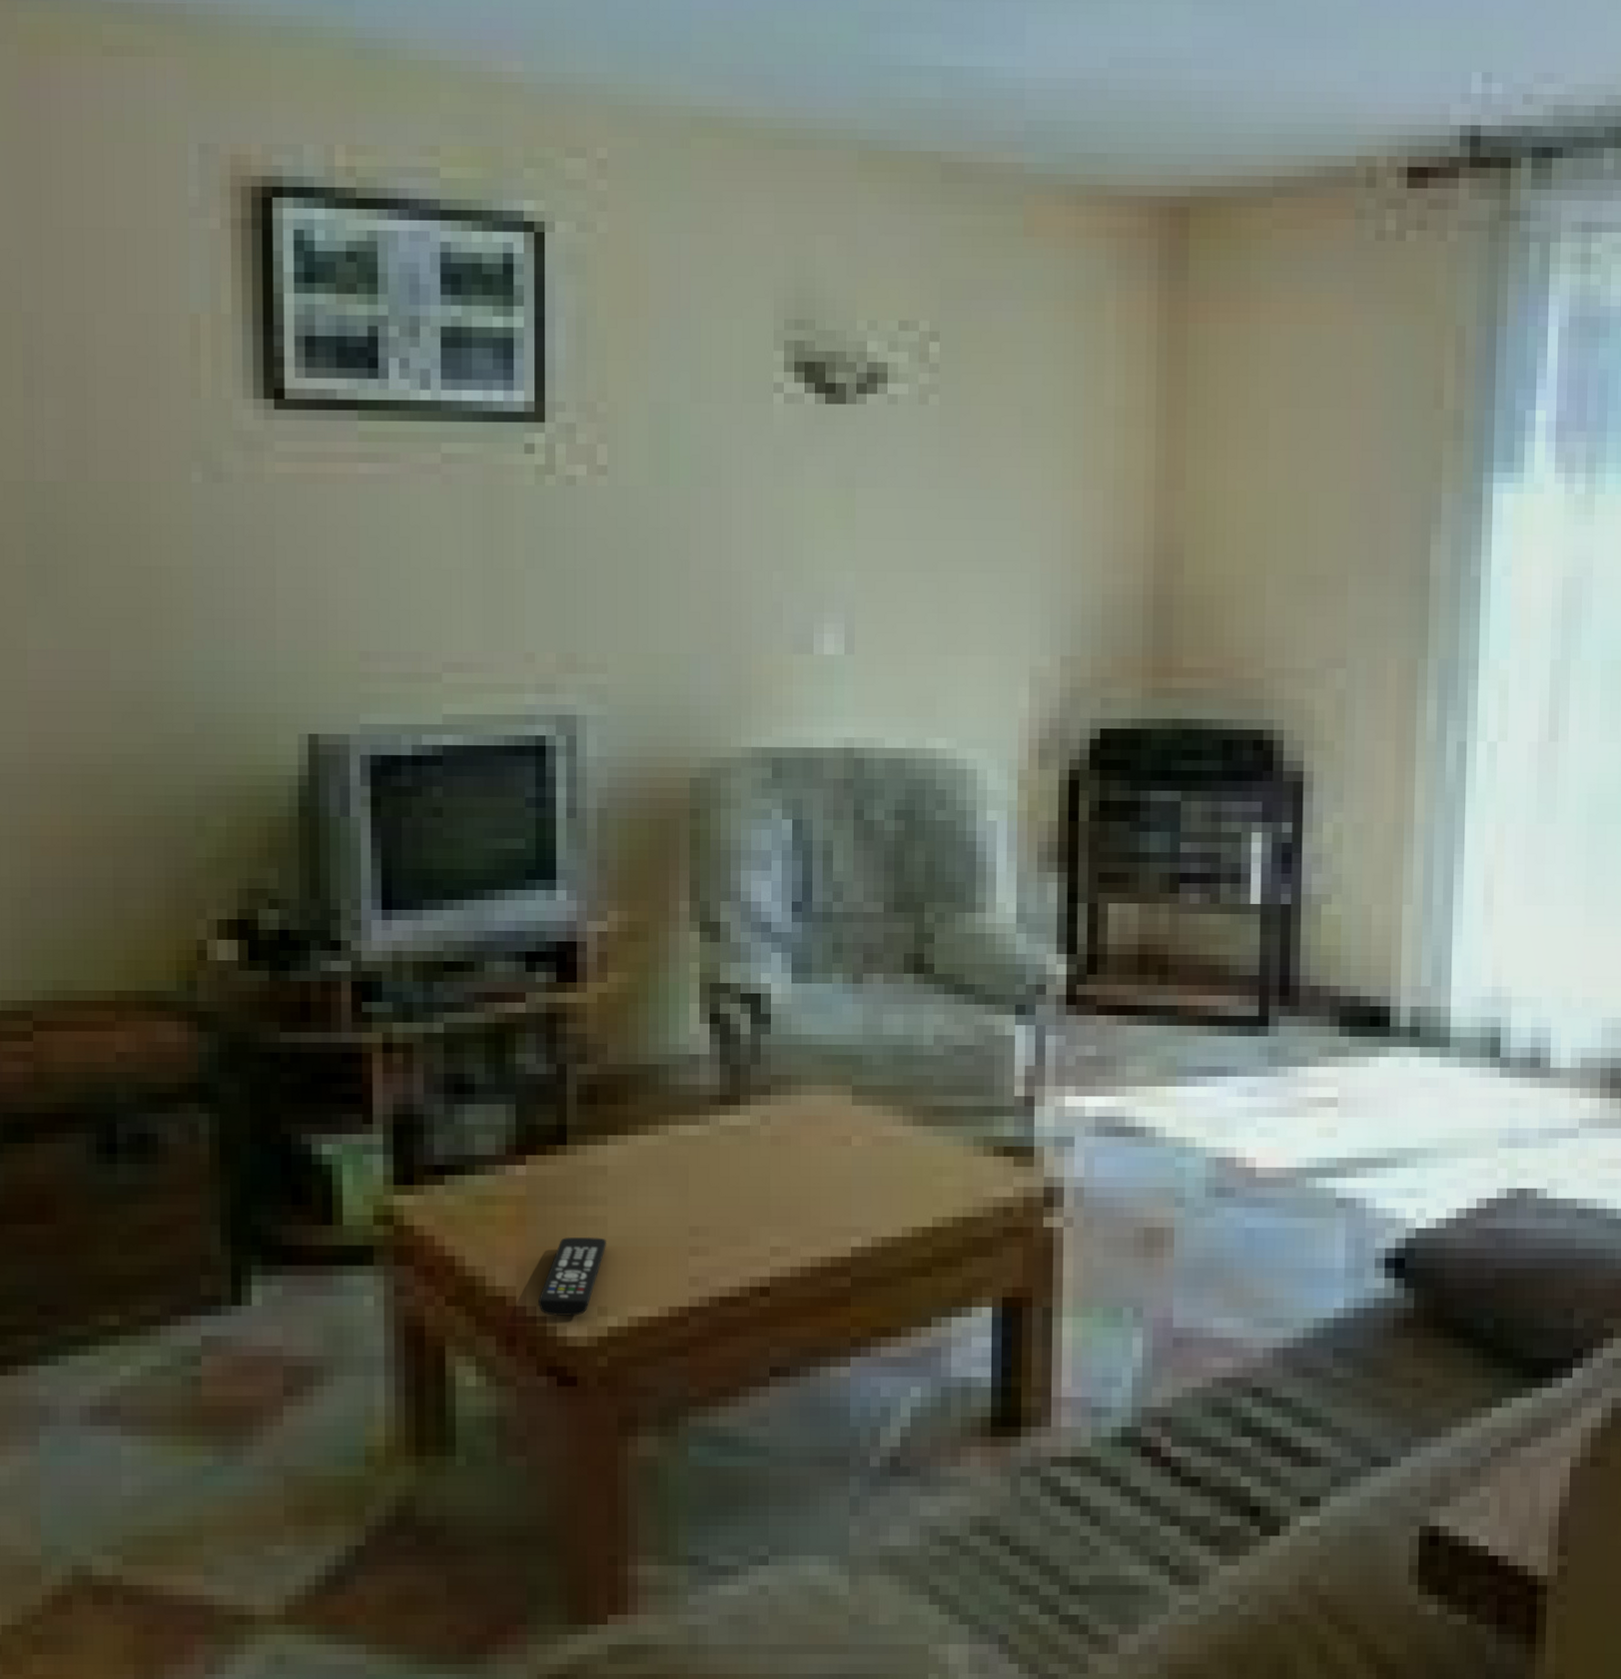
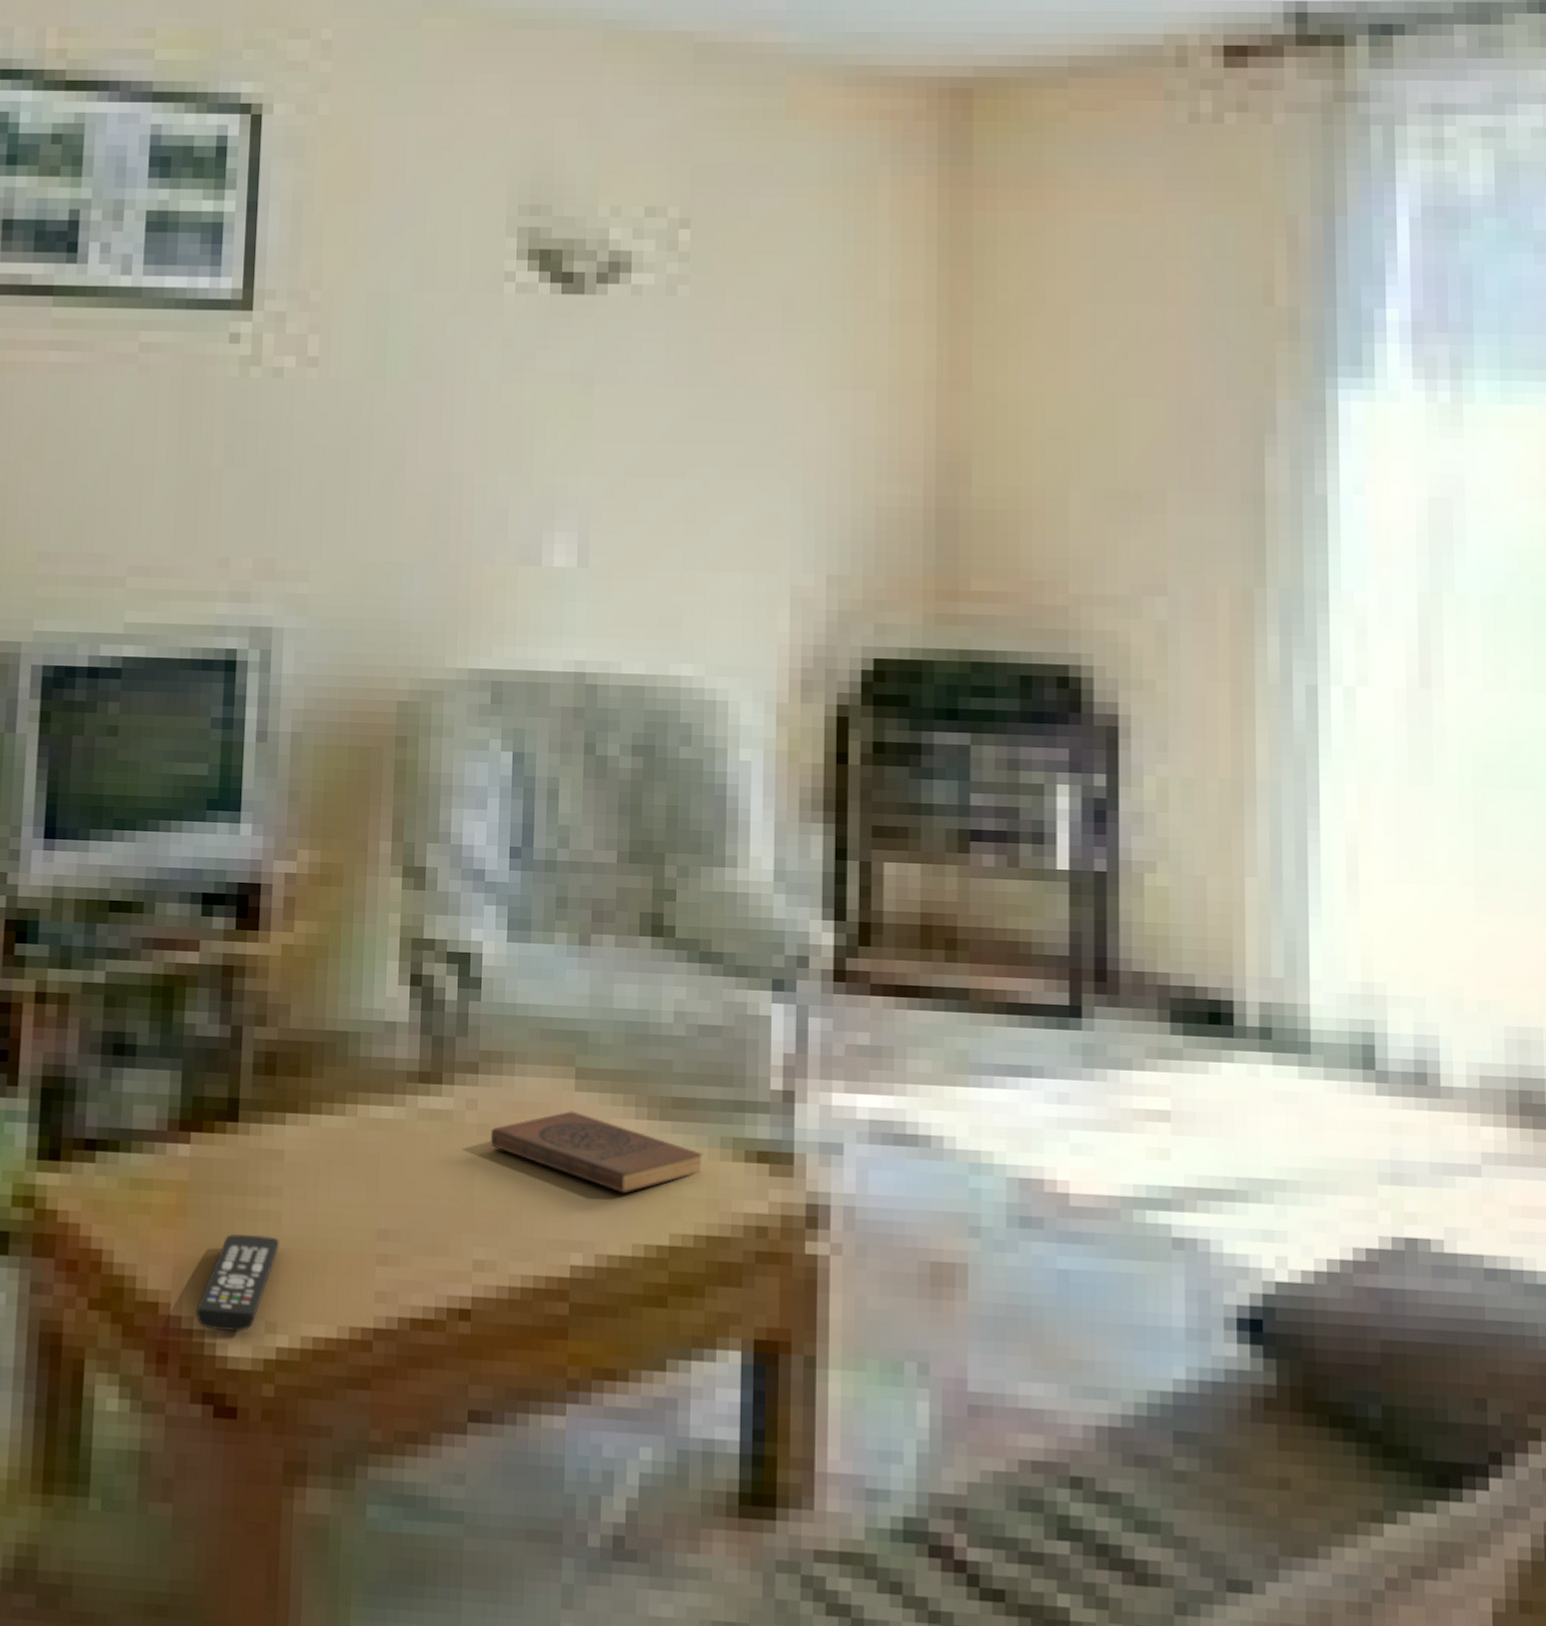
book: none [782,1121,960,1187] -> present [490,1111,704,1194]

